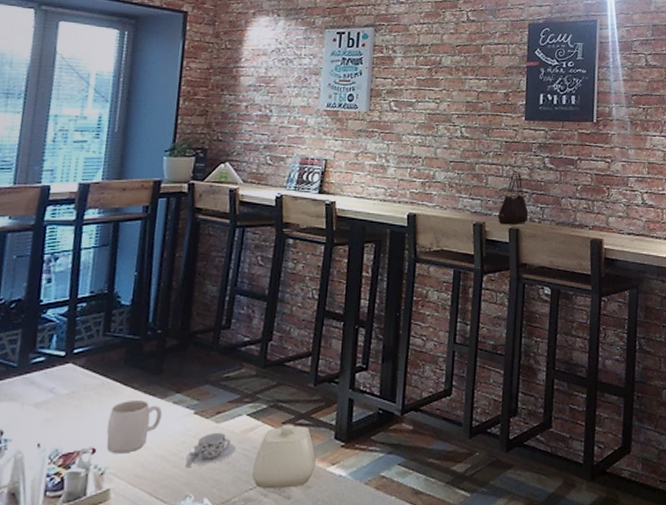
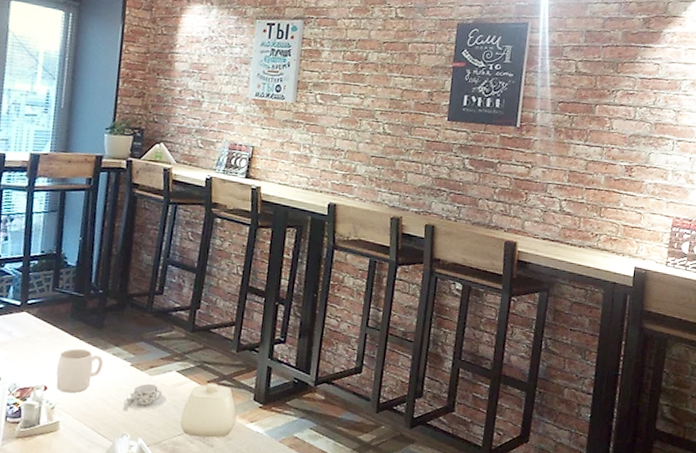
handbag: present [498,172,529,225] -> none [415,171,445,222]

